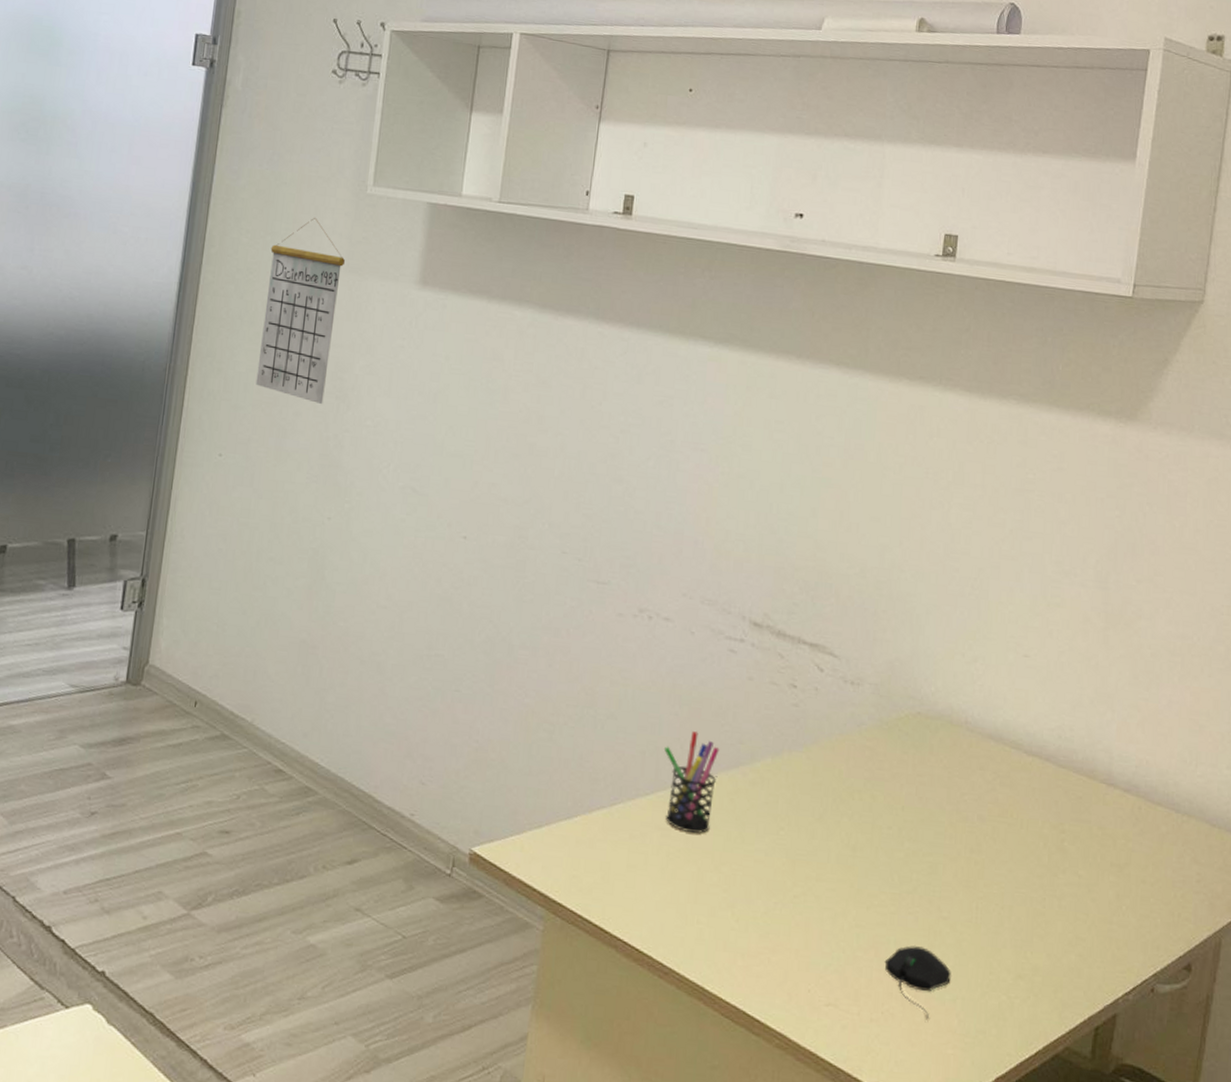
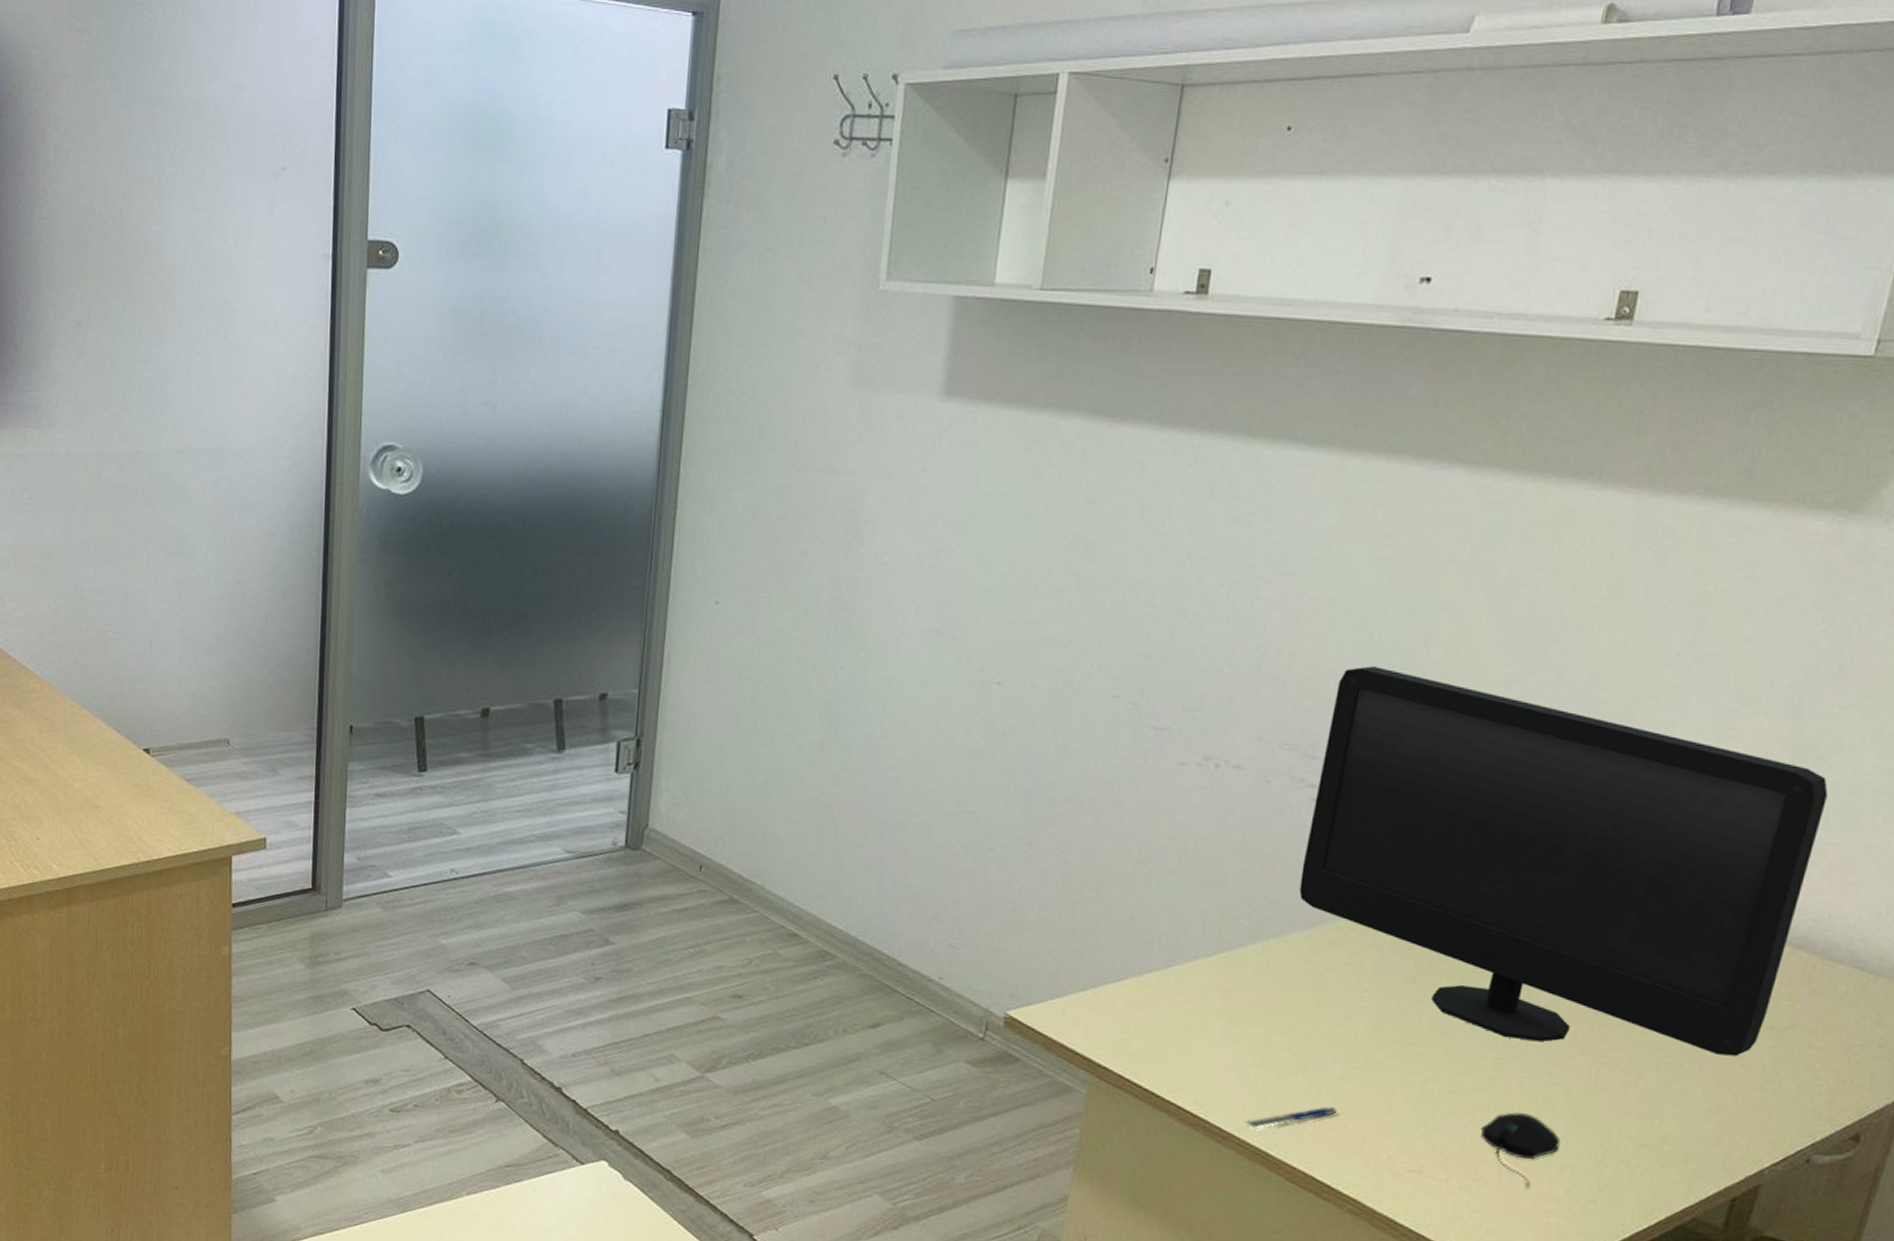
calendar: present [255,217,345,405] -> none [754,323,854,542]
pen holder: present [663,731,720,833] -> none [1229,888,1296,996]
pen: none [682,941,763,965] -> present [1243,1106,1338,1130]
computer monitor: none [722,533,1135,891] -> present [1299,666,1828,1057]

